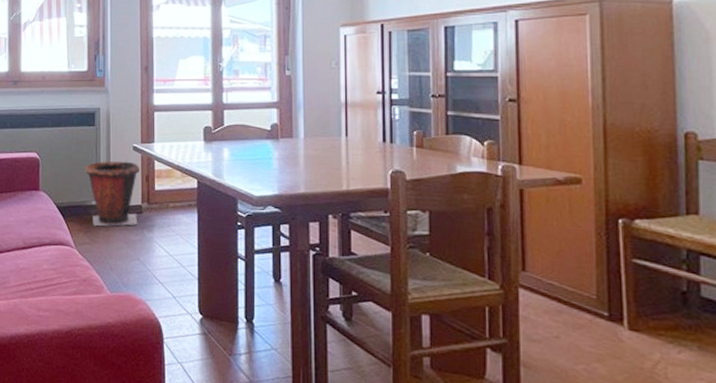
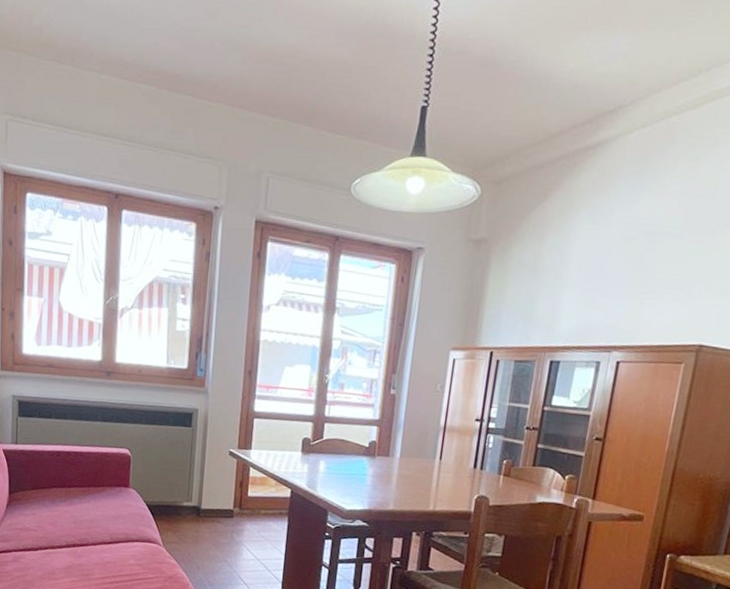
waste bin: present [85,160,140,227] -> none [178,463,234,529]

